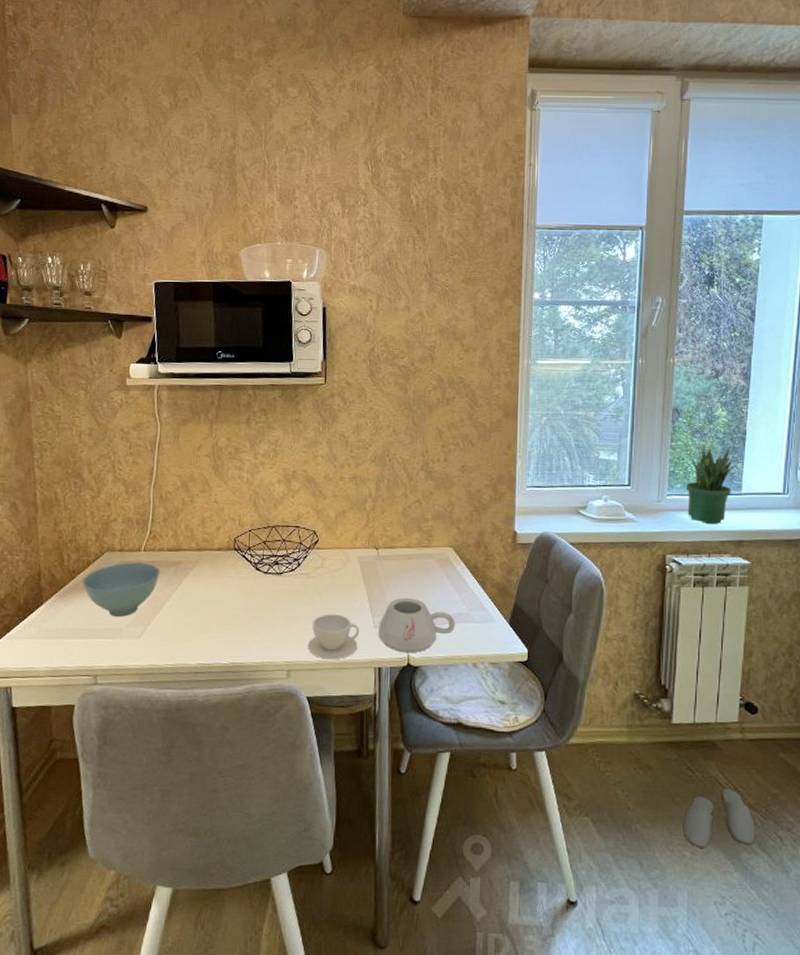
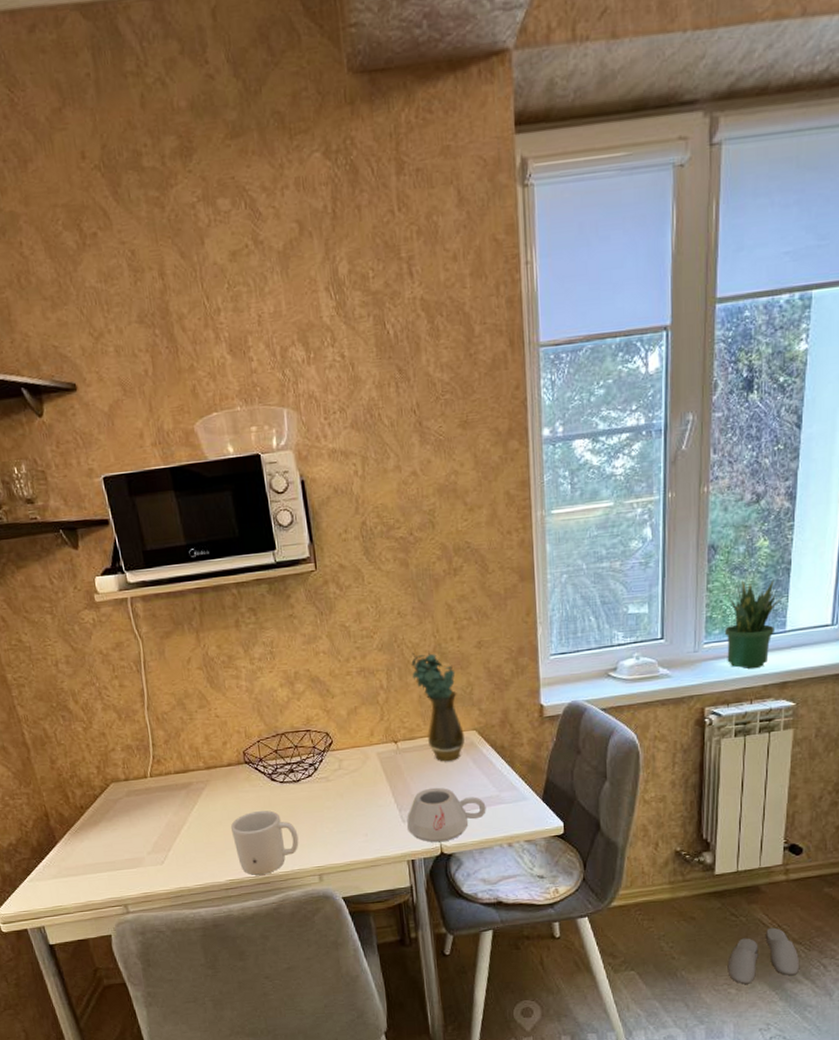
bowl: present [82,562,161,617] -> none [92,789,172,846]
mug: none [210,598,273,663] -> present [230,810,299,875]
teacup: present [307,614,360,660] -> none [335,813,388,859]
vase: none [399,467,441,573] -> present [411,650,465,761]

